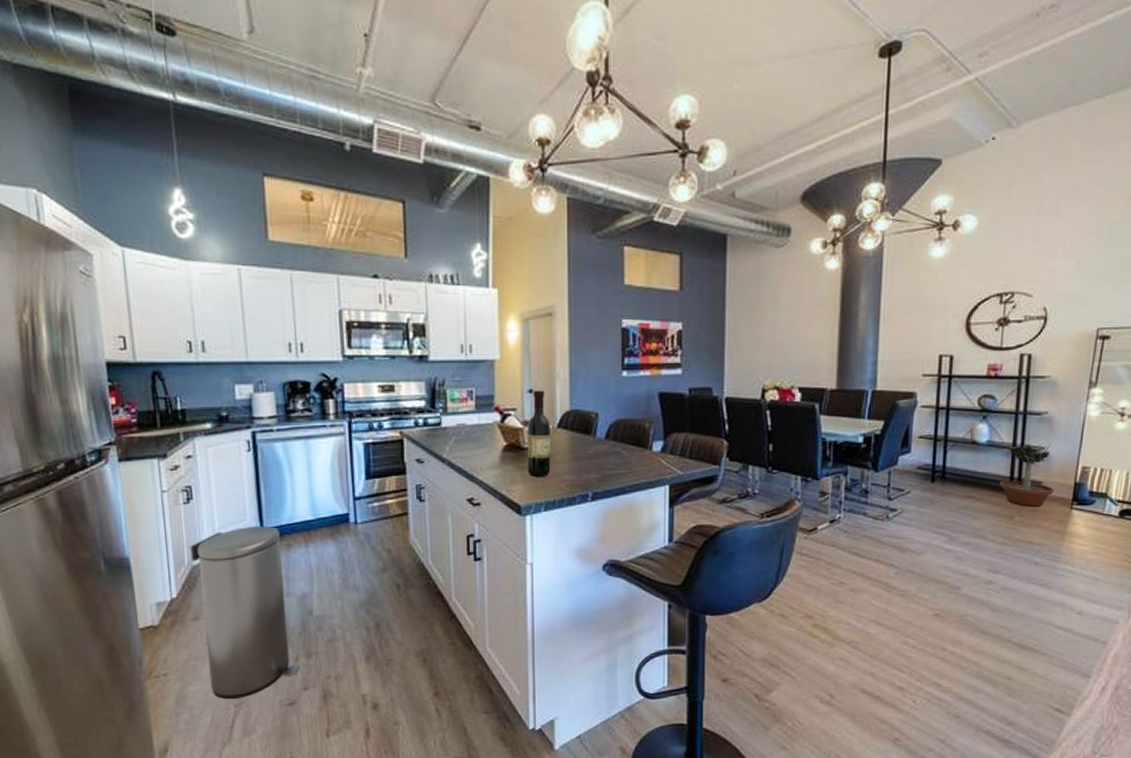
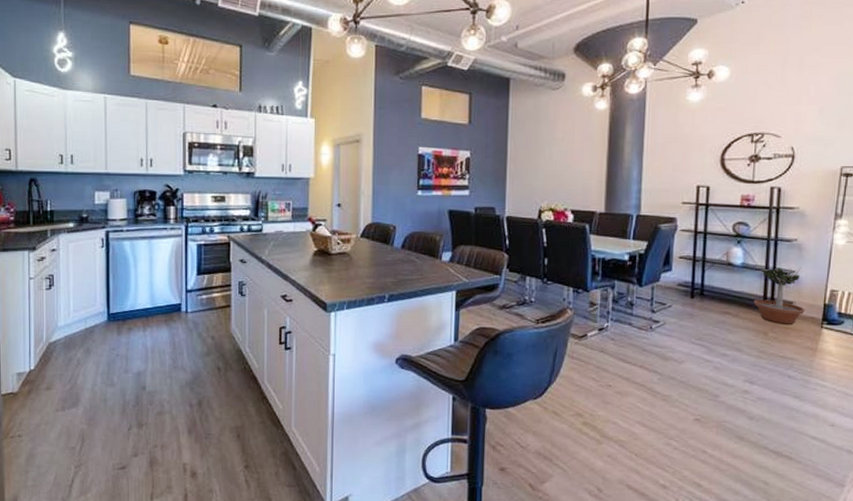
pedal bin: present [190,525,300,699] -> none [48,311,132,460]
wine bottle: present [527,390,551,477] -> none [333,205,355,279]

